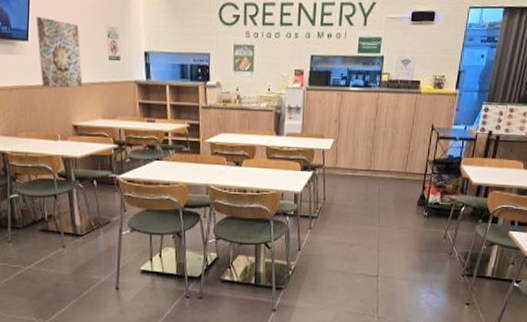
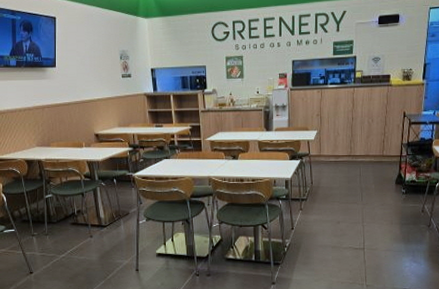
wall art: present [36,16,83,88] -> none [61,46,101,104]

